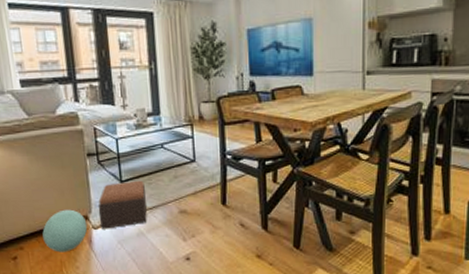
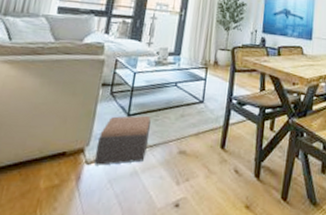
ball: present [42,209,88,253] -> none [26,139,81,189]

